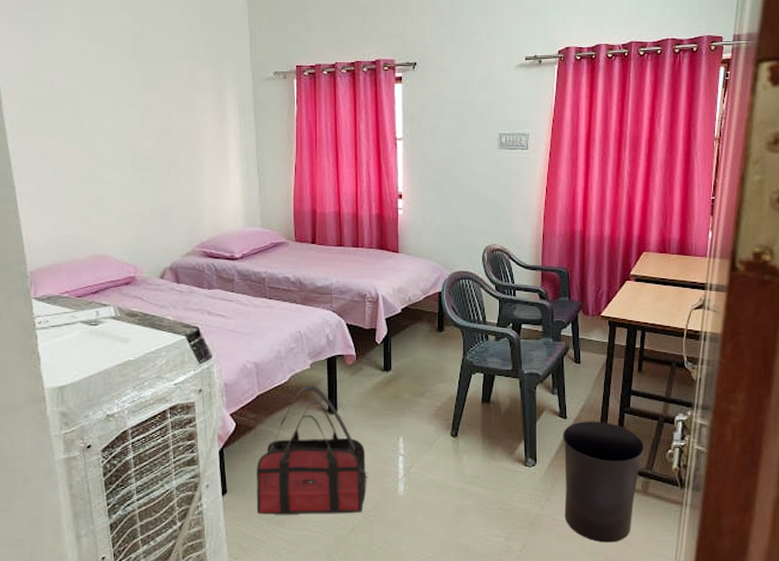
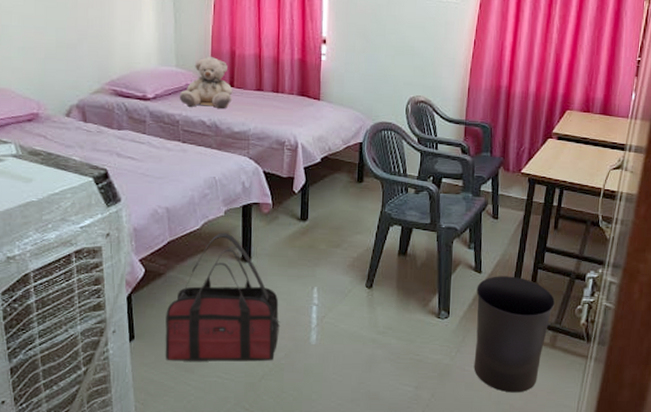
teddy bear: none [264,215,315,264] -> present [179,56,233,108]

